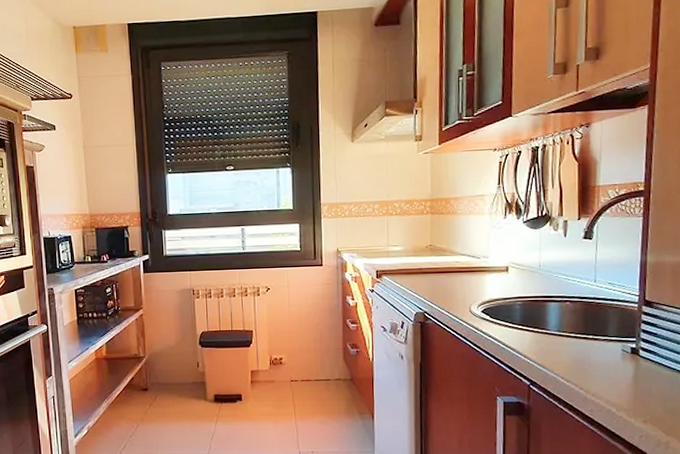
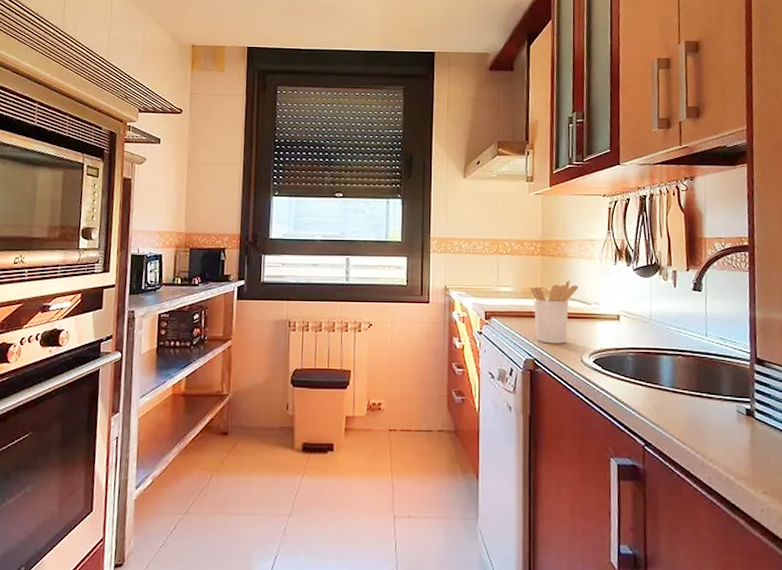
utensil holder: none [419,235,468,297] -> present [529,279,579,344]

